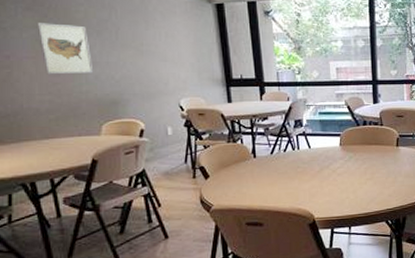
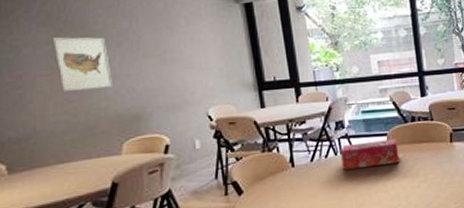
tissue box: none [298,139,350,164] -> present [341,139,400,171]

